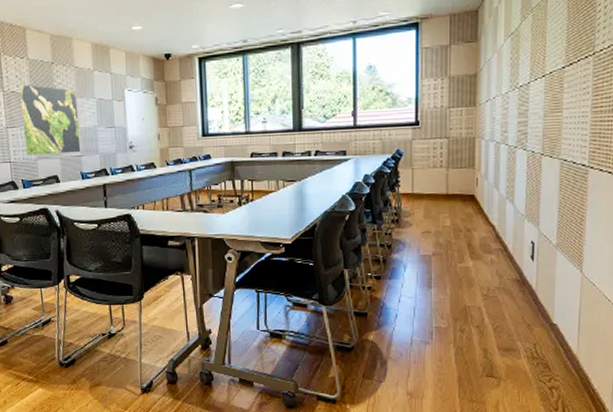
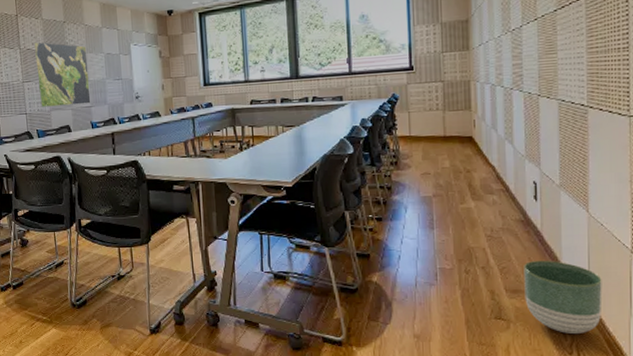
planter: none [516,320,591,391] -> present [524,261,603,335]

